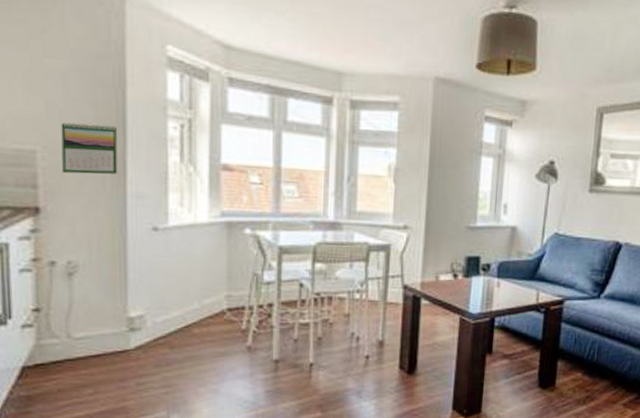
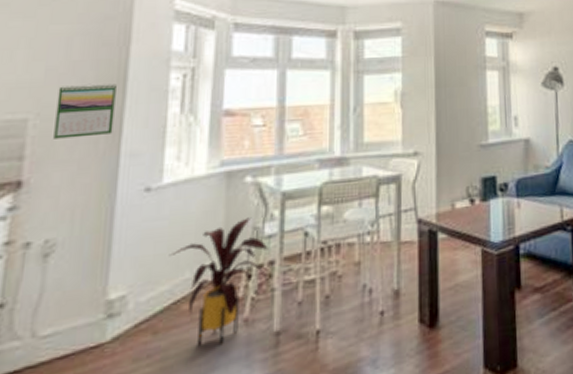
house plant: none [178,264,270,364] -> present [168,217,271,346]

